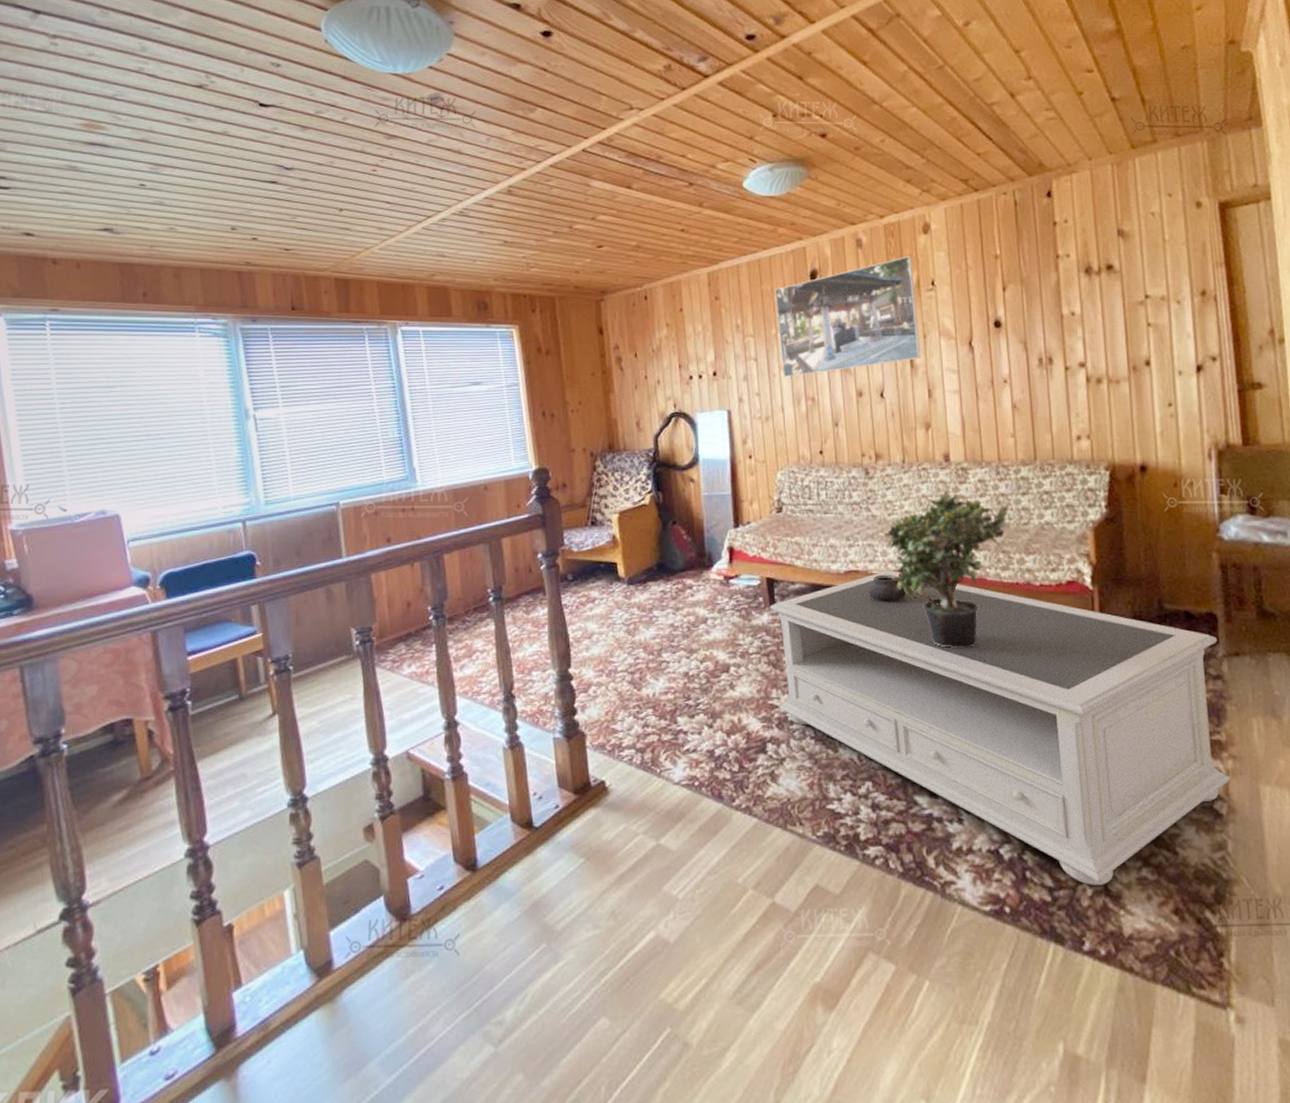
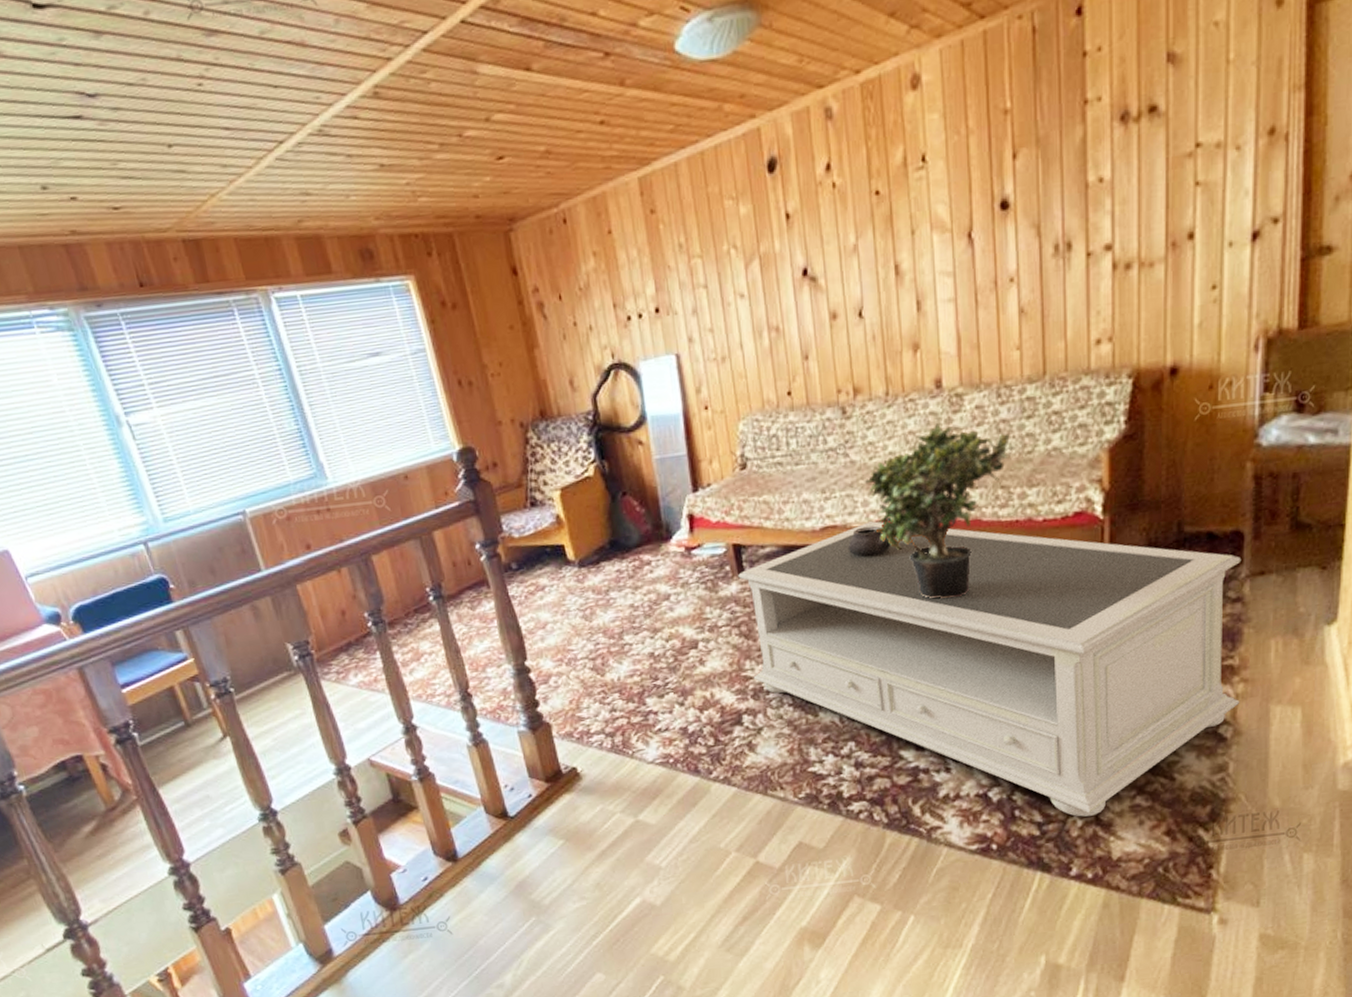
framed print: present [775,256,921,378] -> none [724,124,908,306]

